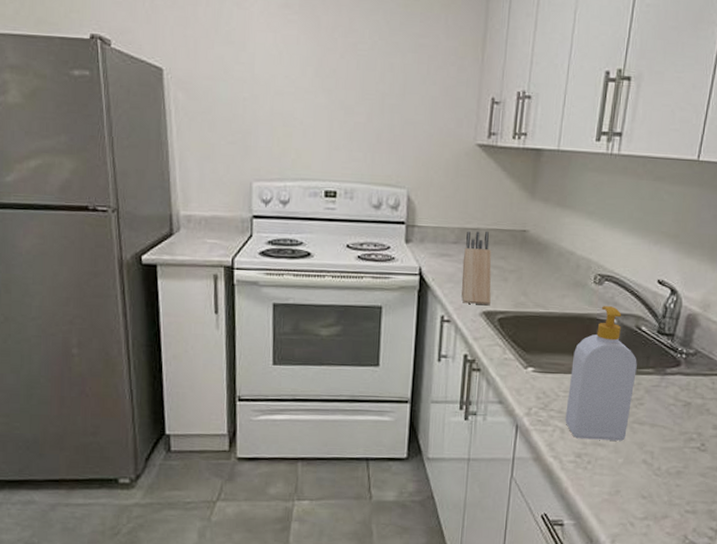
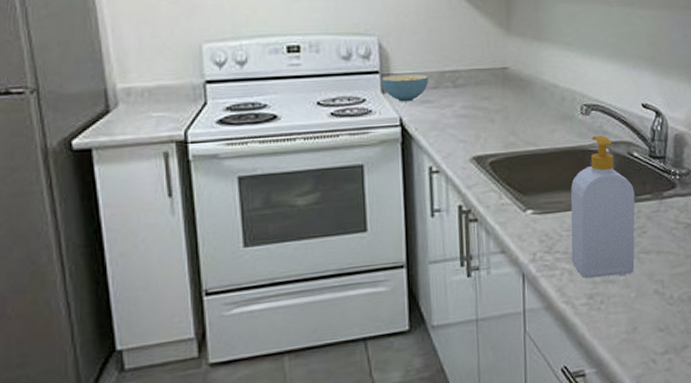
cereal bowl: none [406,227,451,253] -> present [381,74,429,102]
knife block: present [461,231,492,305] -> none [445,72,479,151]

